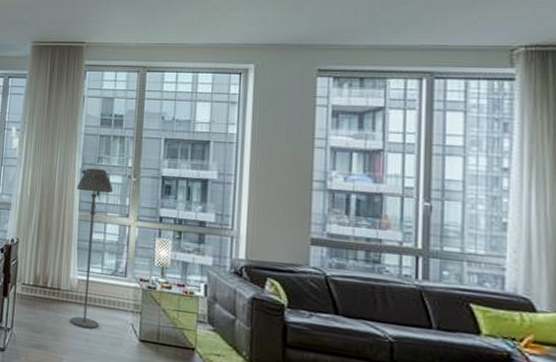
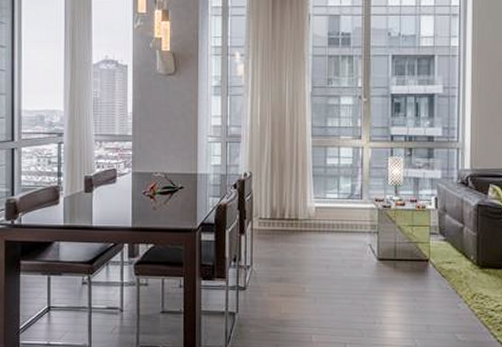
floor lamp: present [70,168,114,329] -> none [308,90,345,255]

